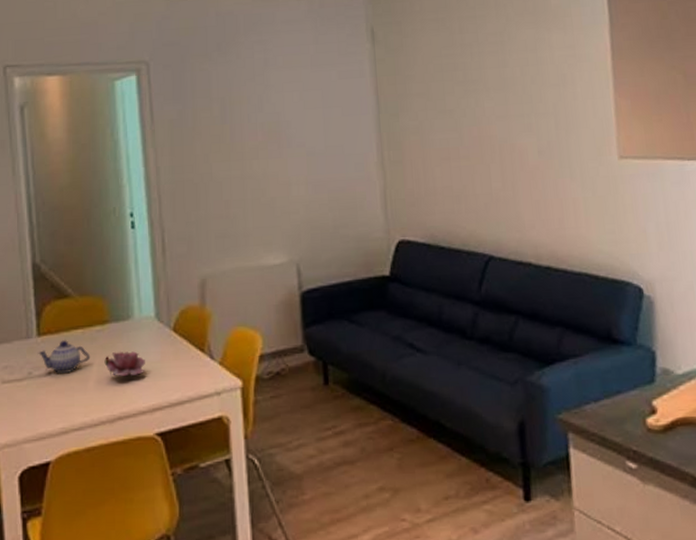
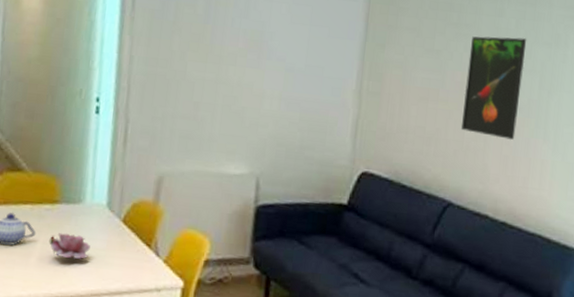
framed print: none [481,84,542,185] -> present [461,36,527,141]

